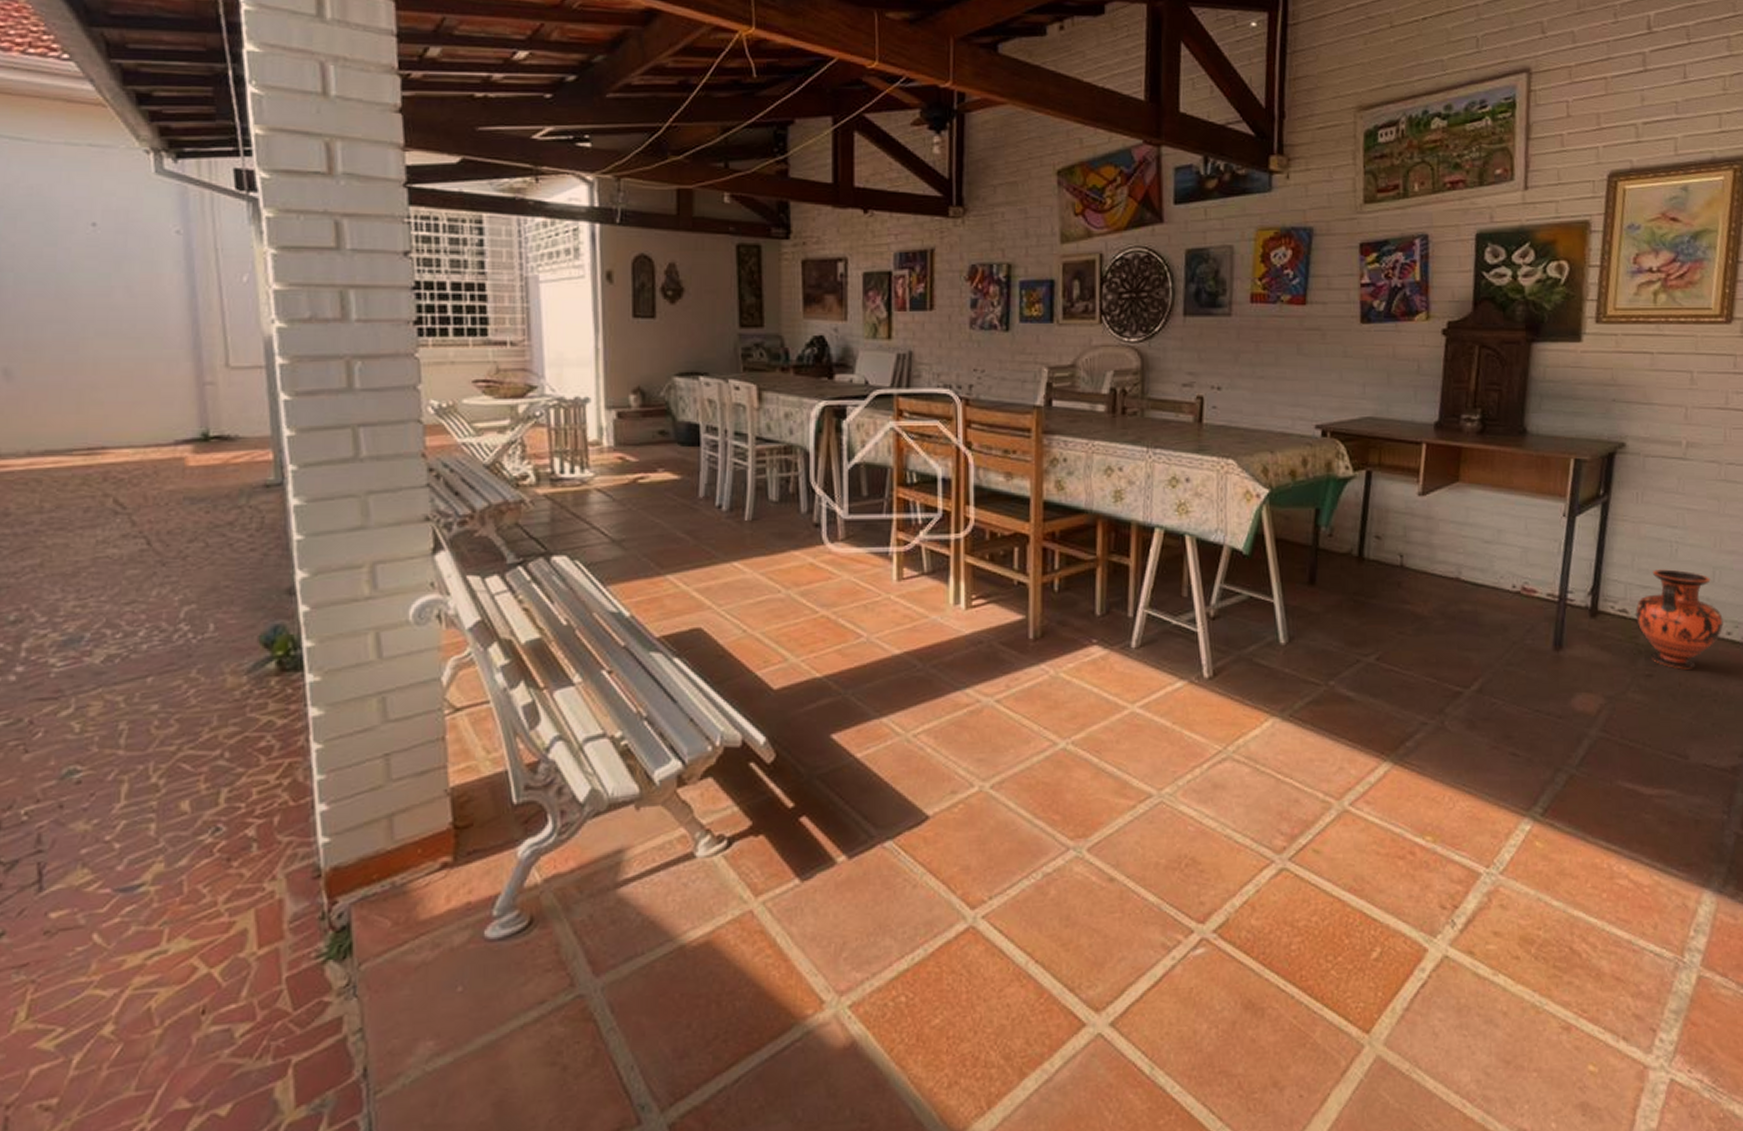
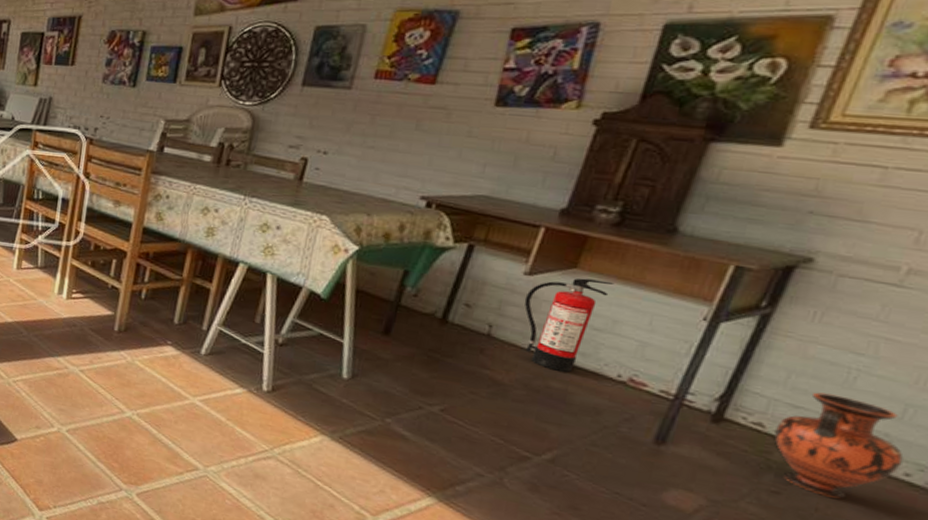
fire extinguisher: none [1424,490,1491,592] -> present [524,278,615,373]

